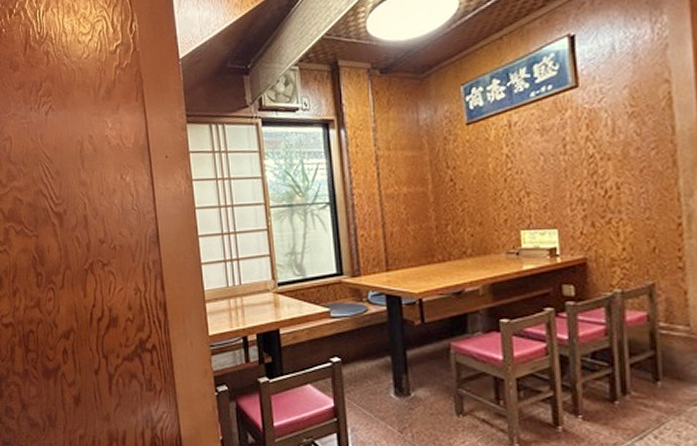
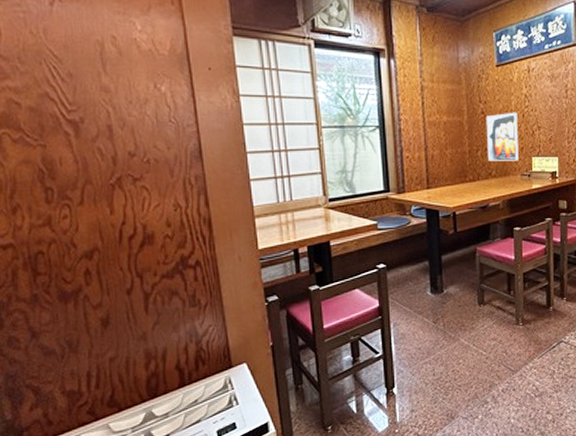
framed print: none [456,176,502,237] -> present [486,112,519,161]

